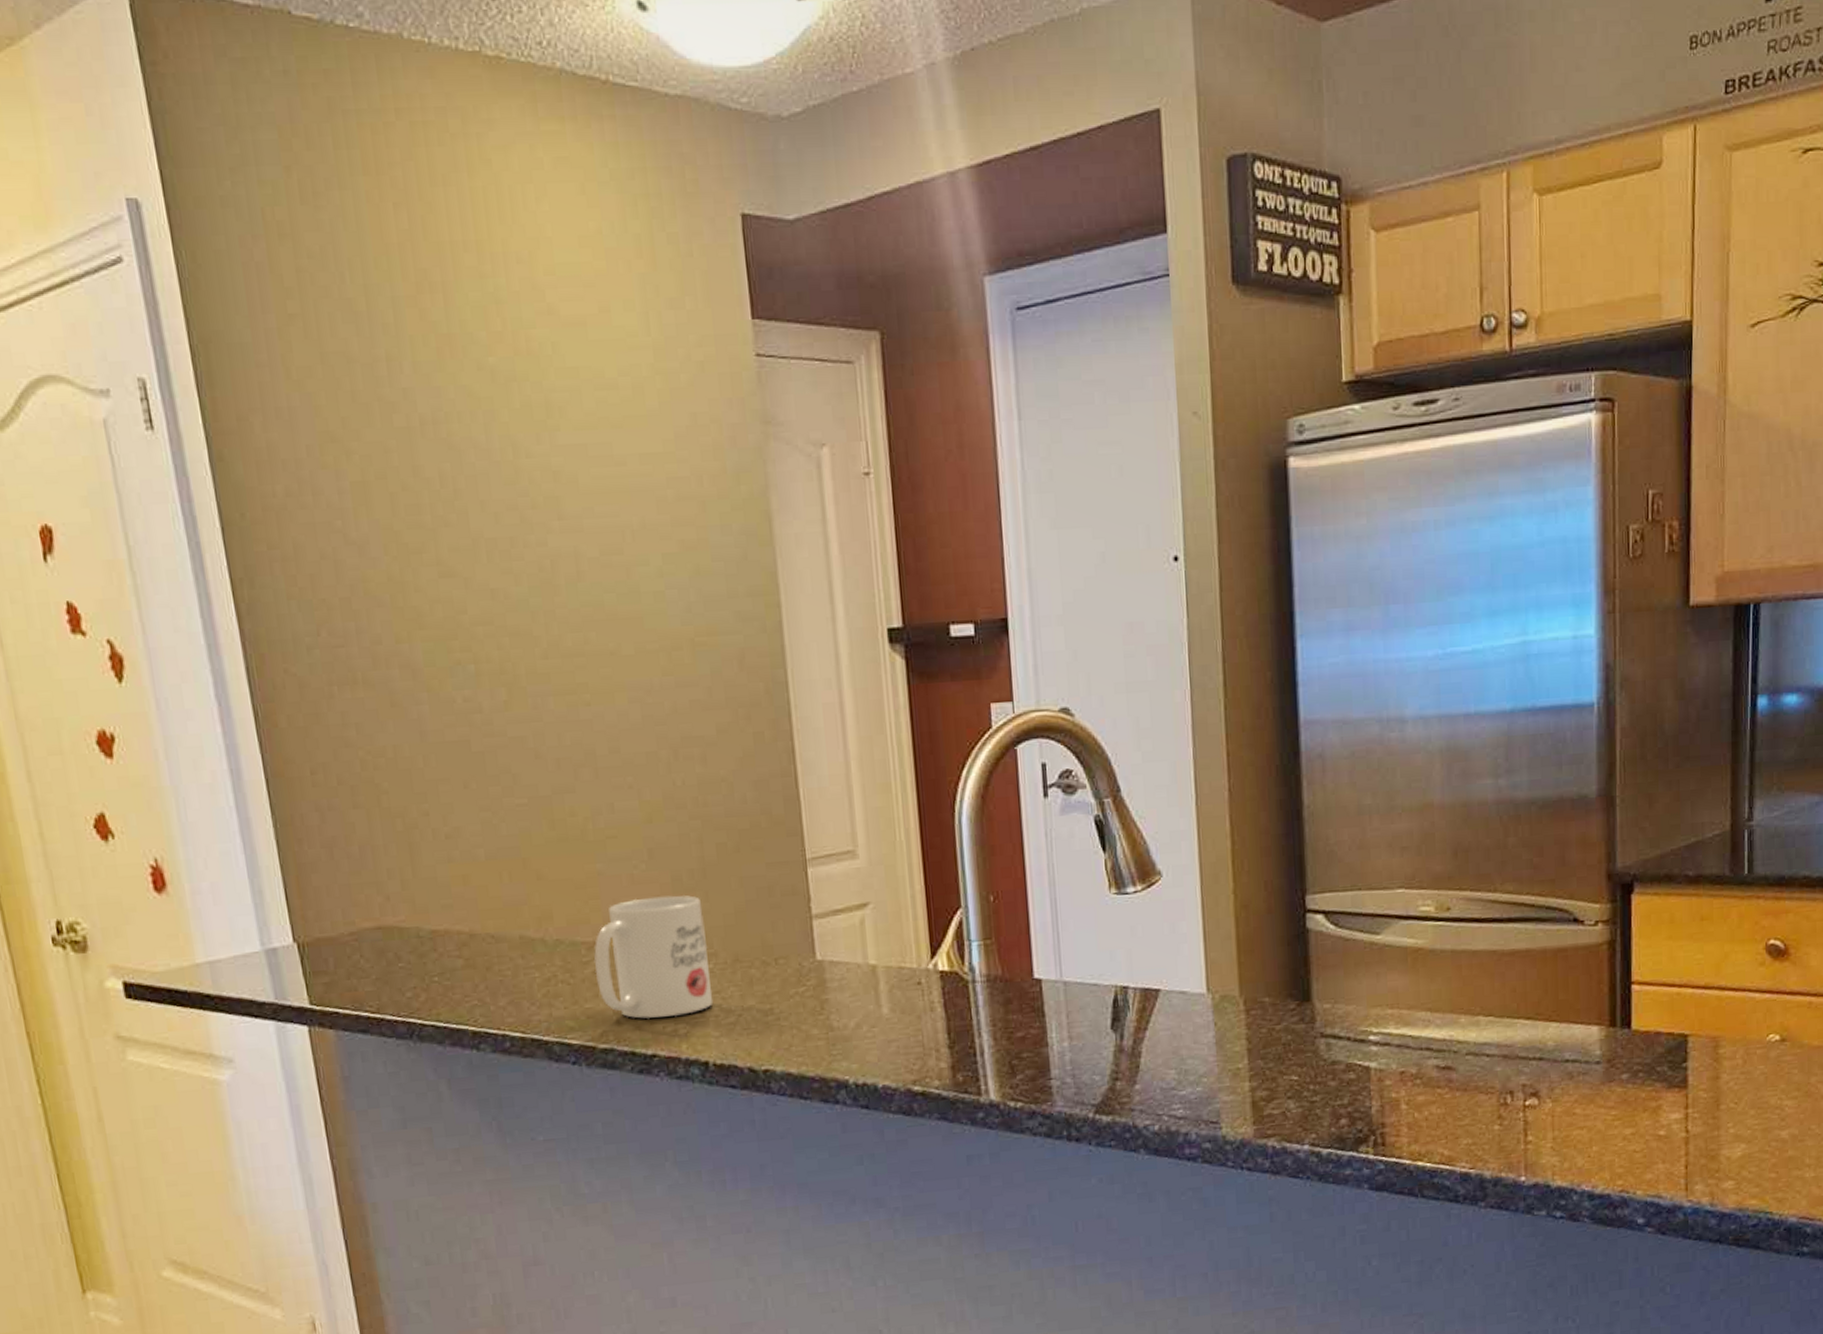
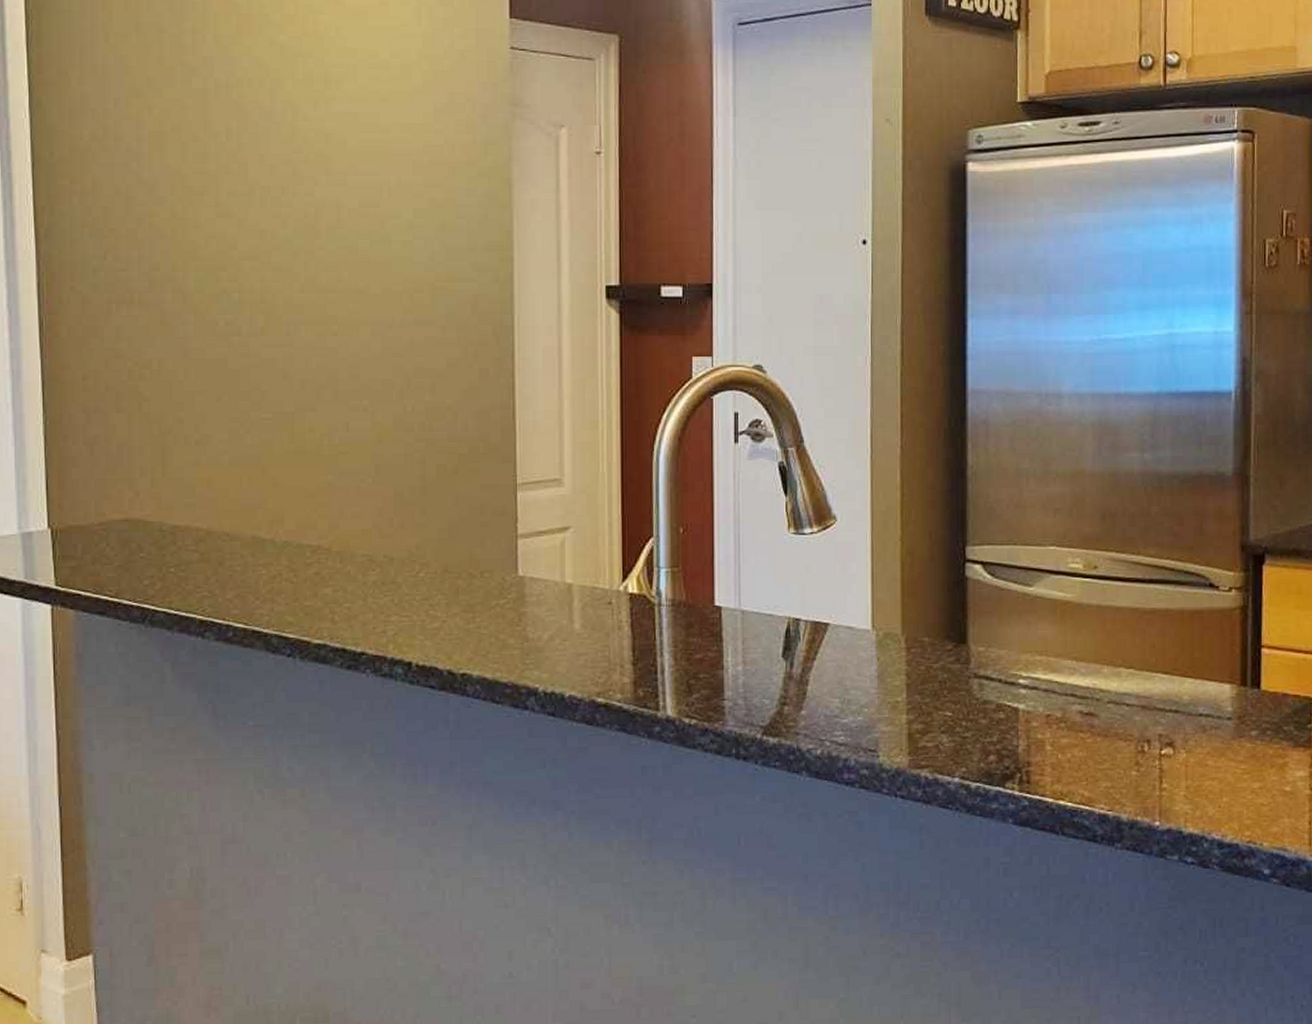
mug: present [593,895,714,1019] -> none [316,508,421,619]

